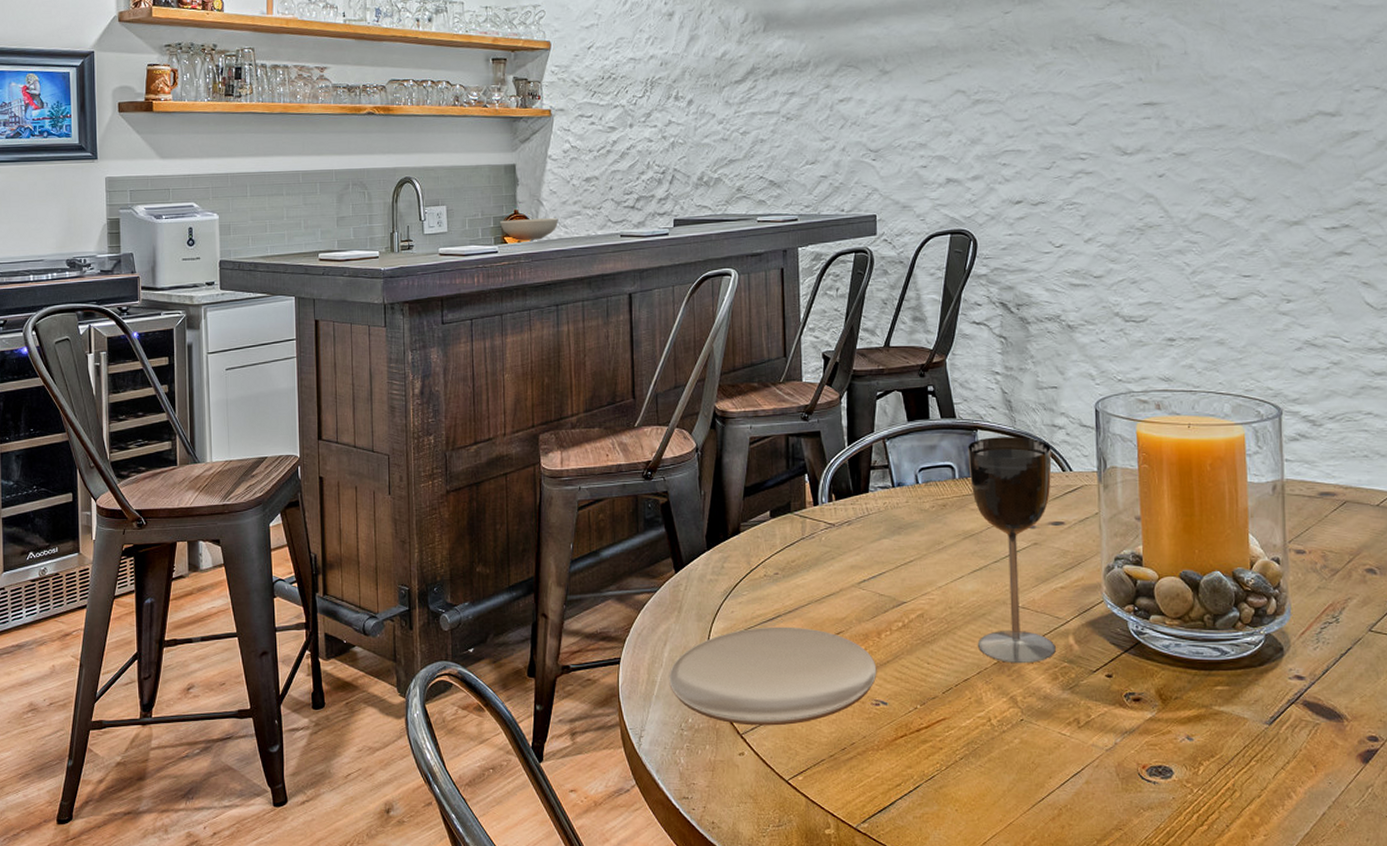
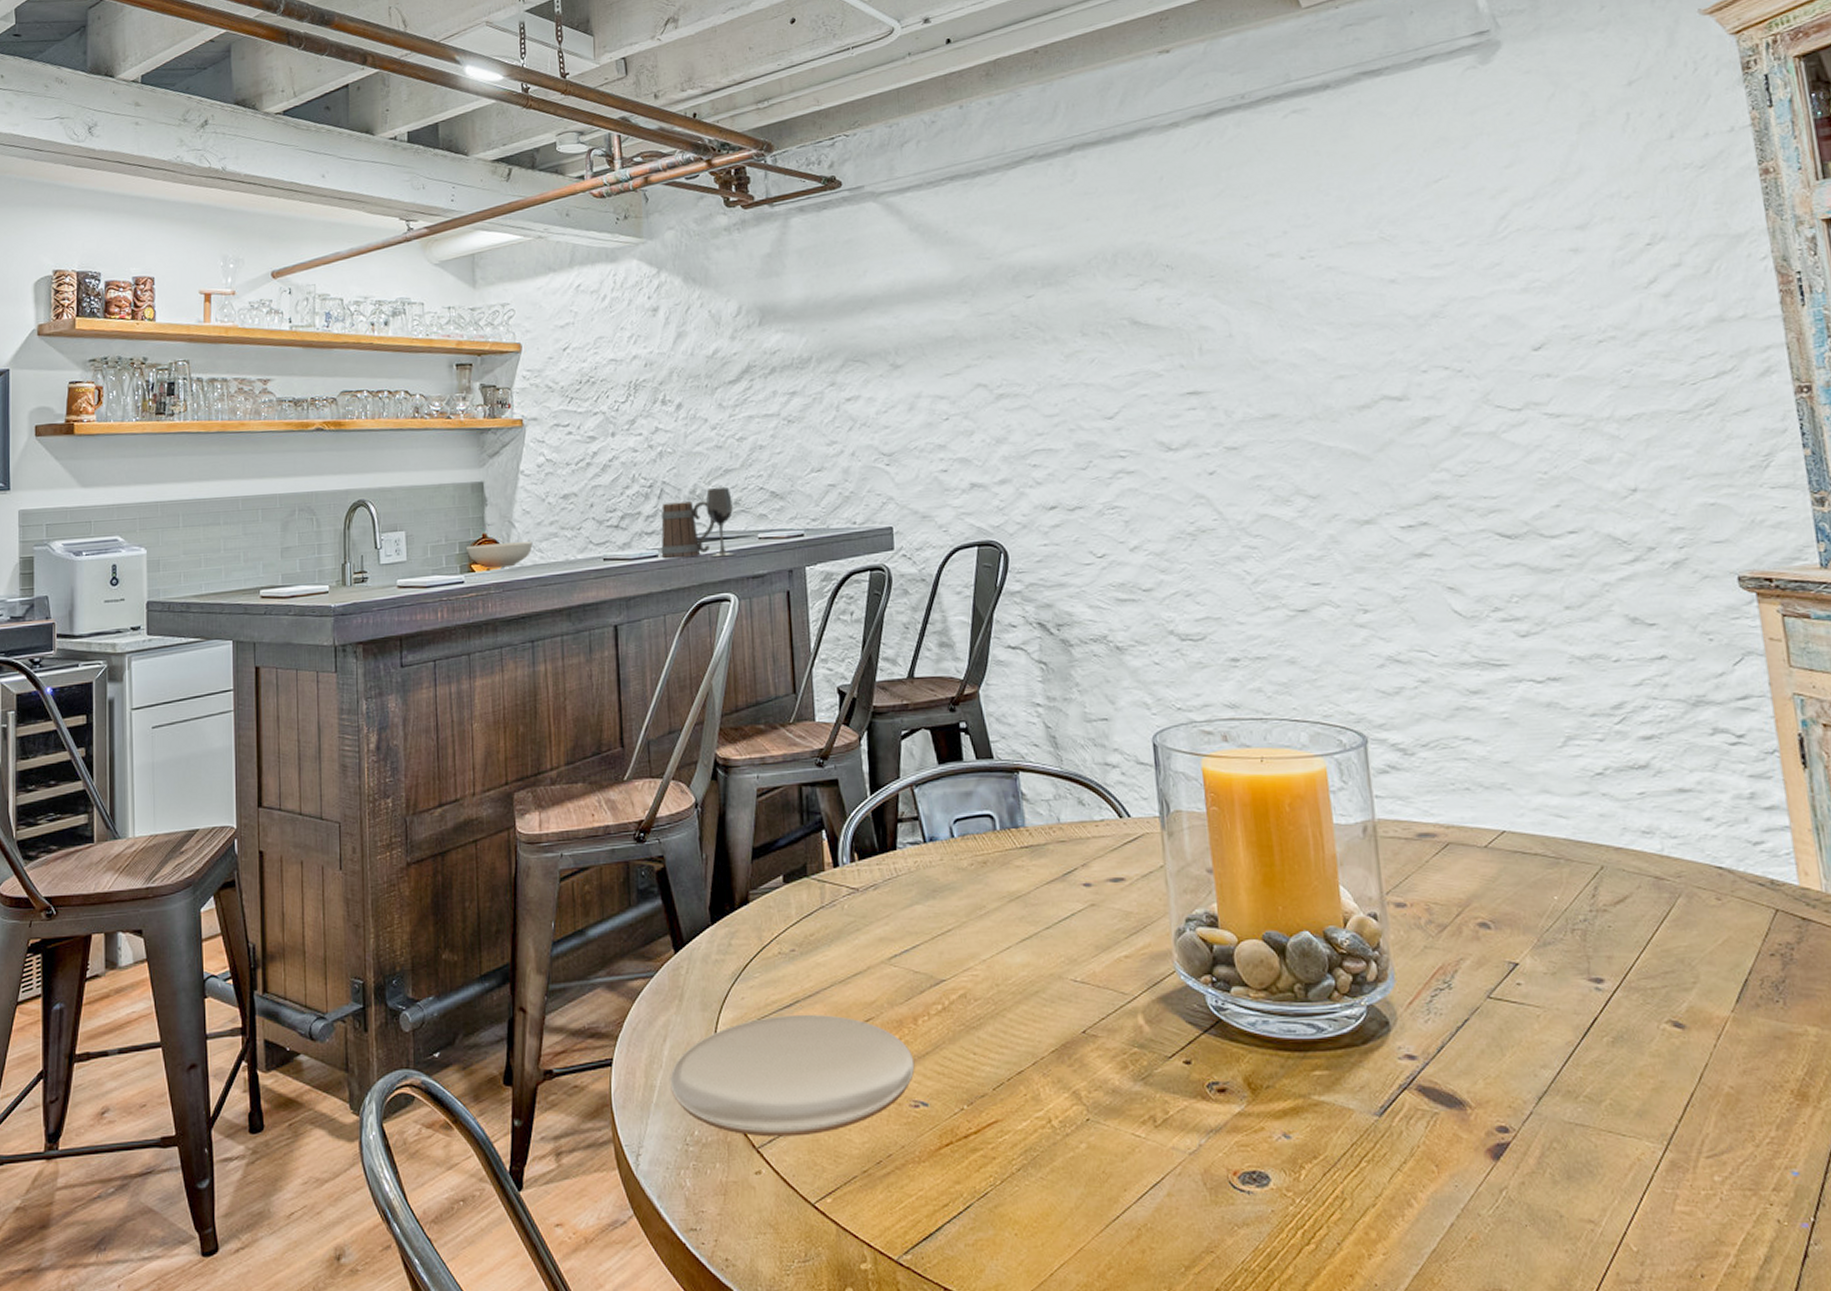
beer mug: none [671,187,719,237] -> present [661,501,715,559]
wine glass: none [711,176,737,237] -> present [705,488,735,558]
wine glass: present [968,437,1056,664] -> none [1008,778,1123,1051]

